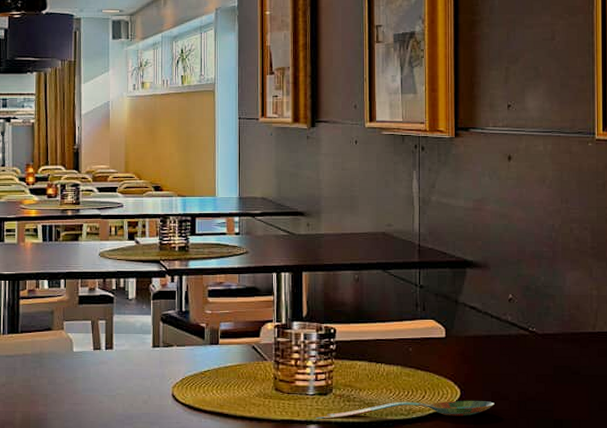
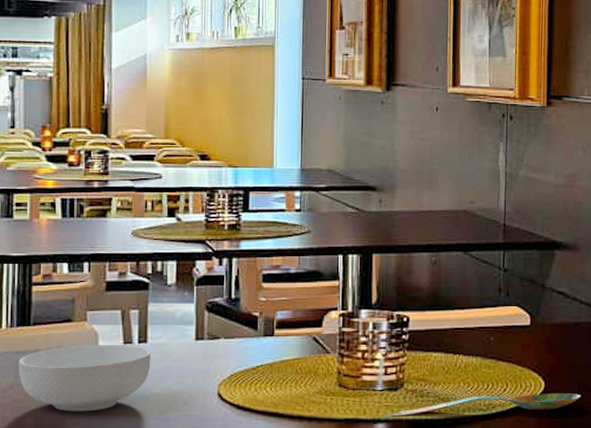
cereal bowl: none [10,350,116,408] -> present [19,345,151,412]

